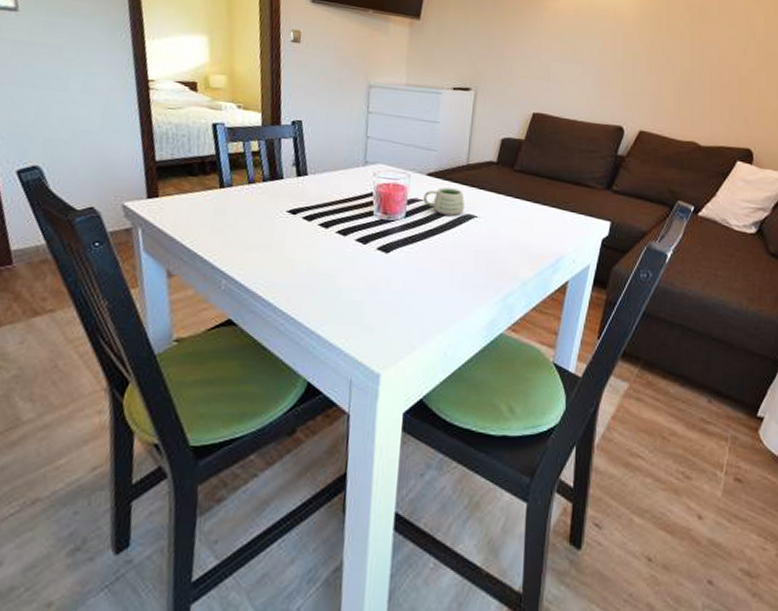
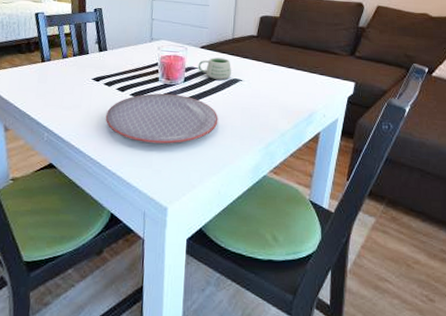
plate: none [303,230,447,295] -> present [105,93,218,144]

